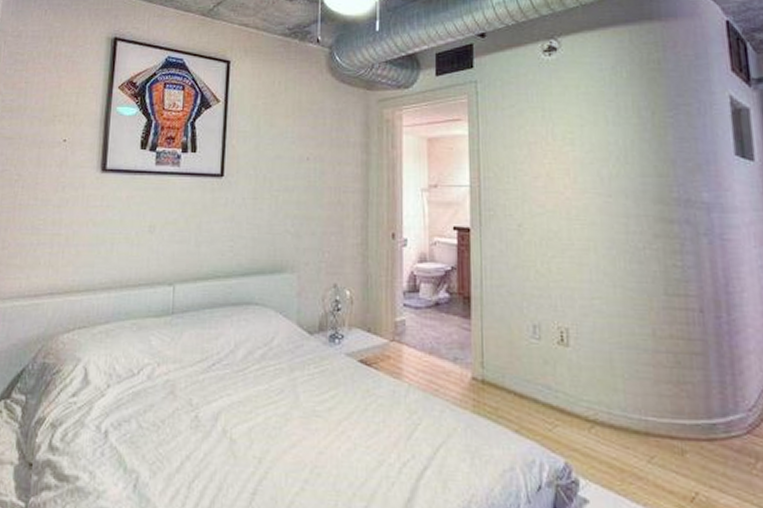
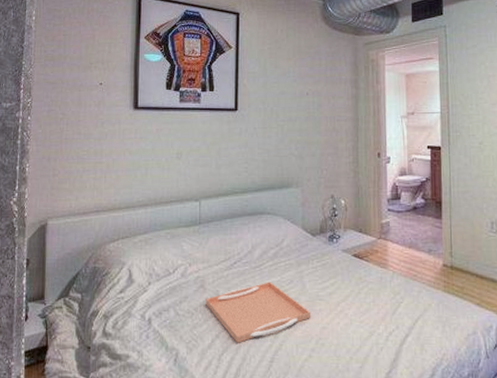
serving tray: none [175,390,306,468] -> present [206,282,311,343]

